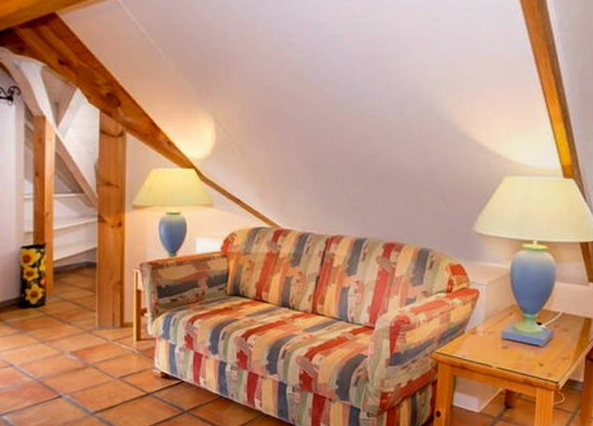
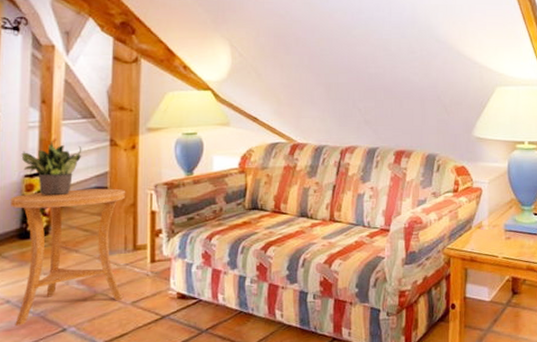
side table: none [10,263,114,389] -> present [10,188,126,326]
potted plant: none [18,214,73,268] -> present [21,141,82,195]

